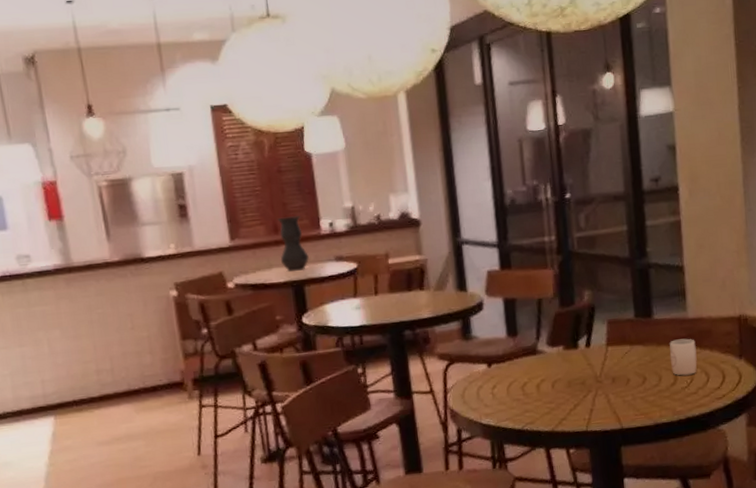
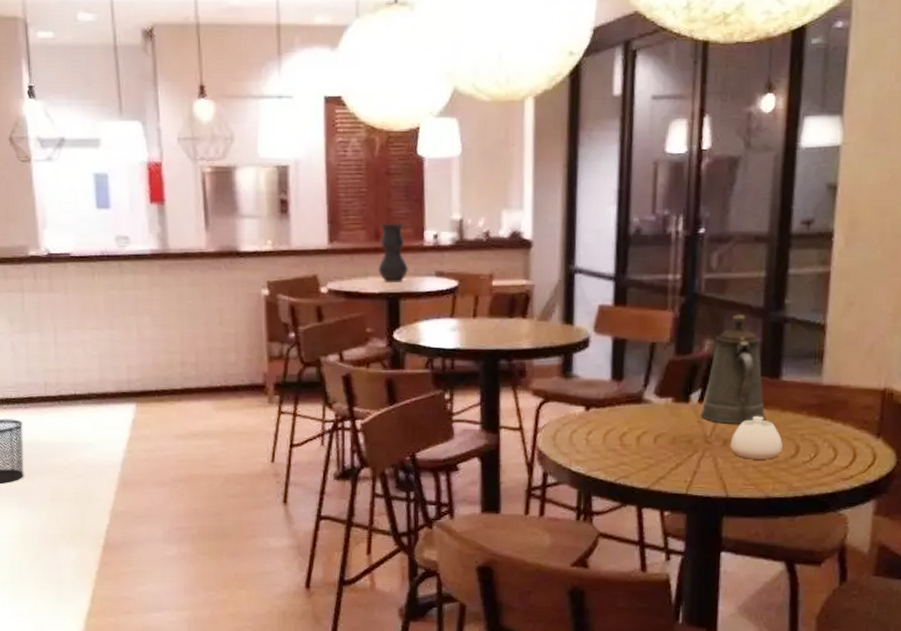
coffee pot: none [589,264,645,363] -> present [700,313,766,424]
sugar bowl: none [618,352,664,392] -> present [730,415,784,460]
mug: present [669,338,697,376] -> none [793,406,828,448]

